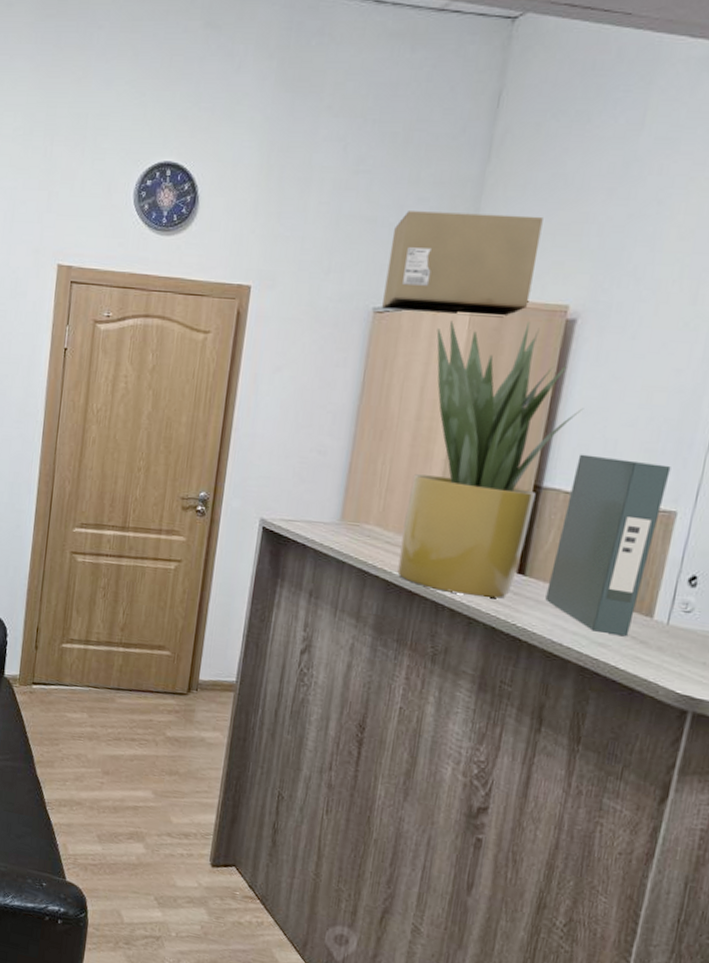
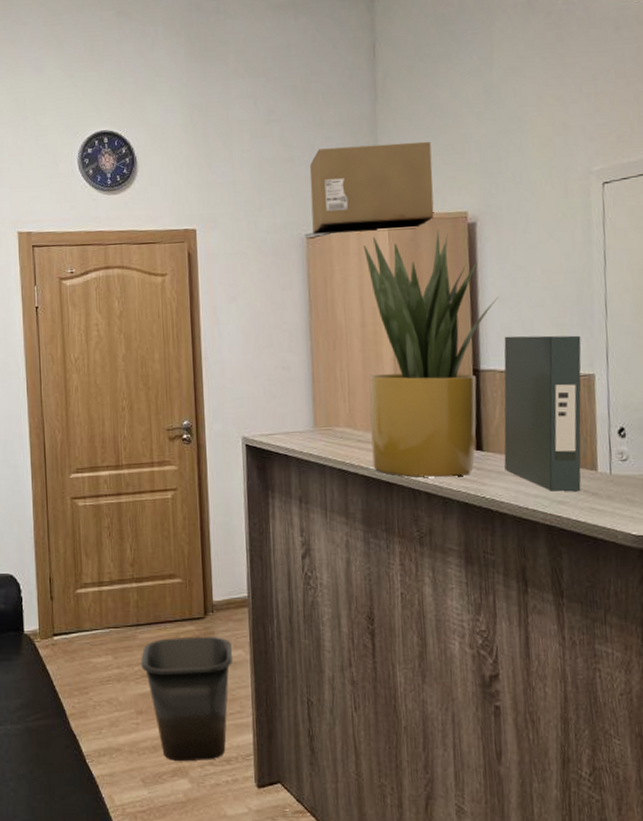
waste bin: none [115,706,211,831] -> present [141,636,233,761]

